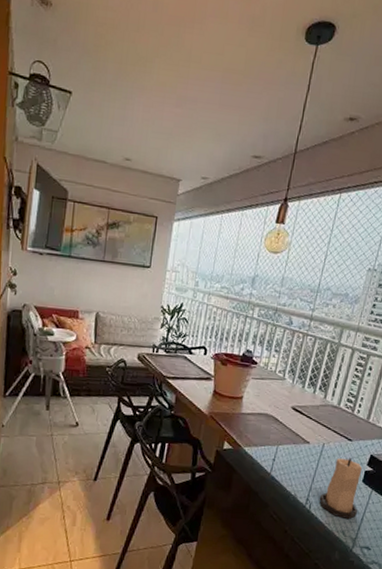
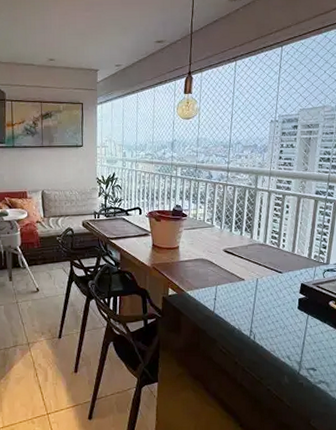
candle: present [319,458,363,520] -> none [261,289,299,345]

